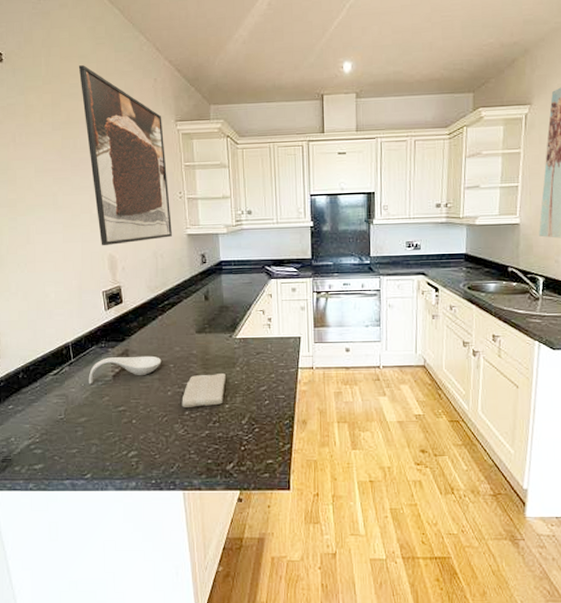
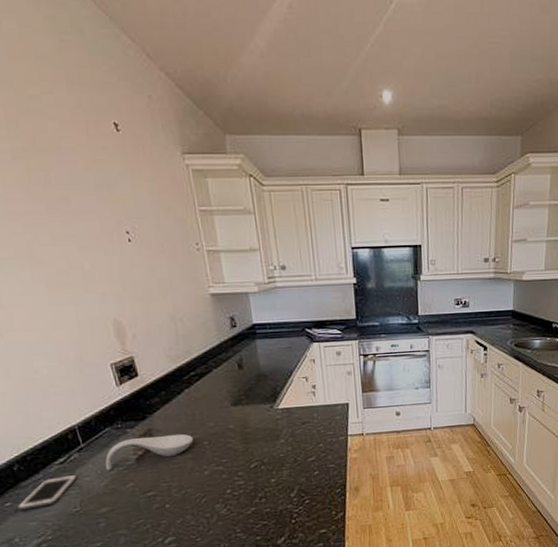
cell phone: none [16,385,65,413] -> present [16,474,77,511]
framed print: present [78,65,172,246] -> none [37,70,192,310]
washcloth: present [182,372,226,407] -> none [221,446,270,486]

